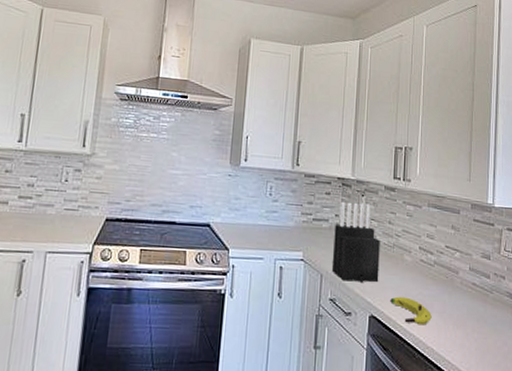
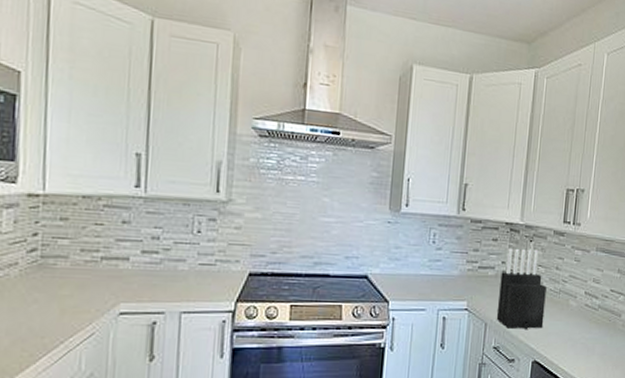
banana: present [390,296,432,326] -> none [553,341,593,368]

